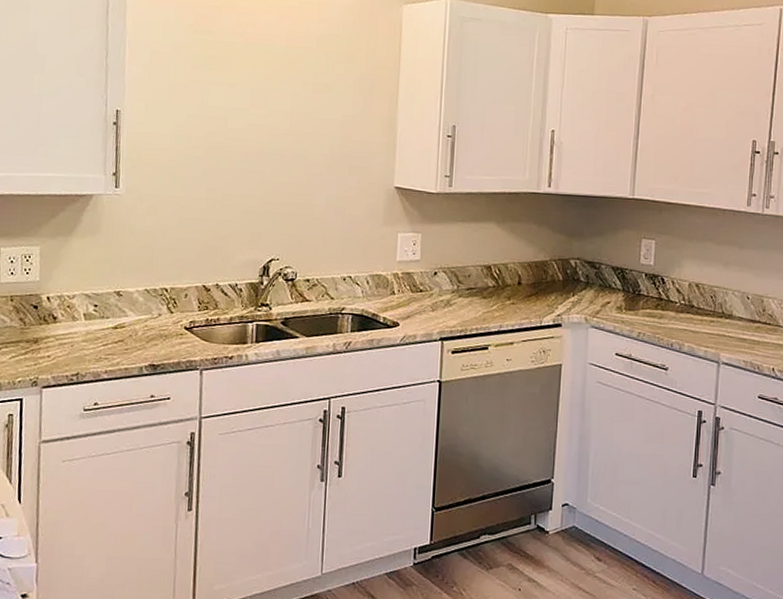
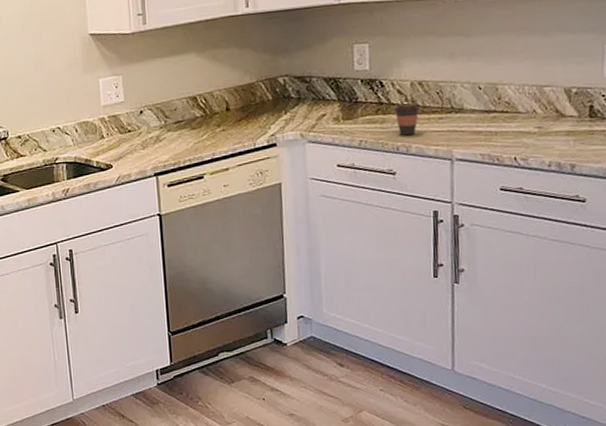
coffee cup: none [672,302,695,334] -> present [394,103,420,136]

